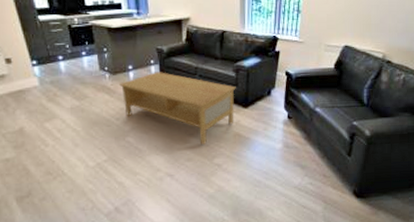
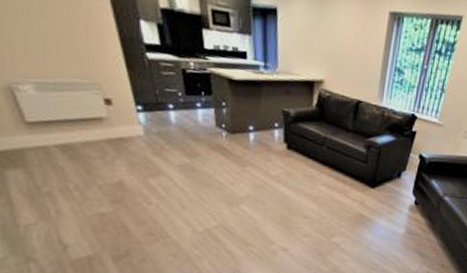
coffee table: present [119,72,236,144] -> none [237,137,365,221]

